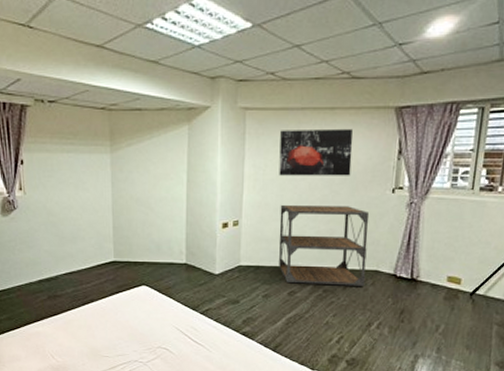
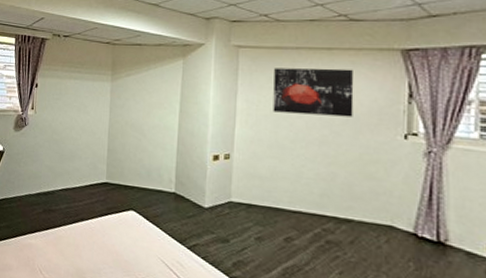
shelving unit: present [279,204,370,286] -> none [273,141,378,243]

